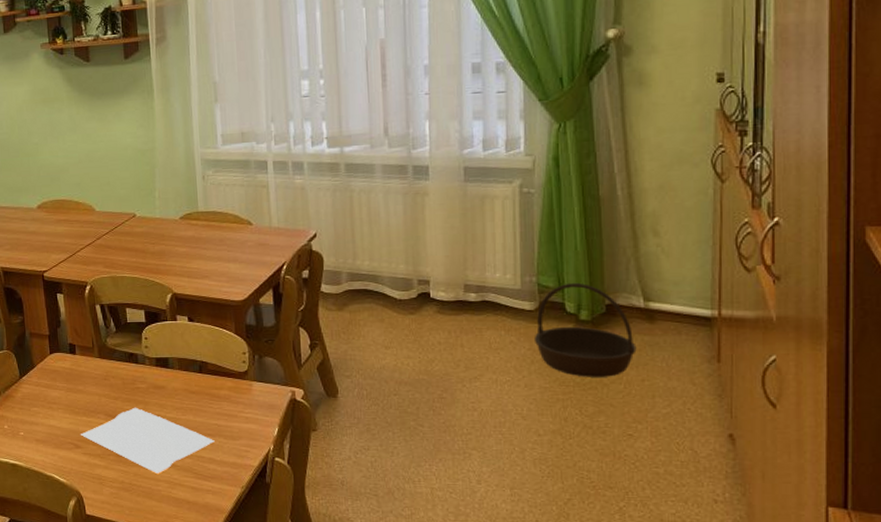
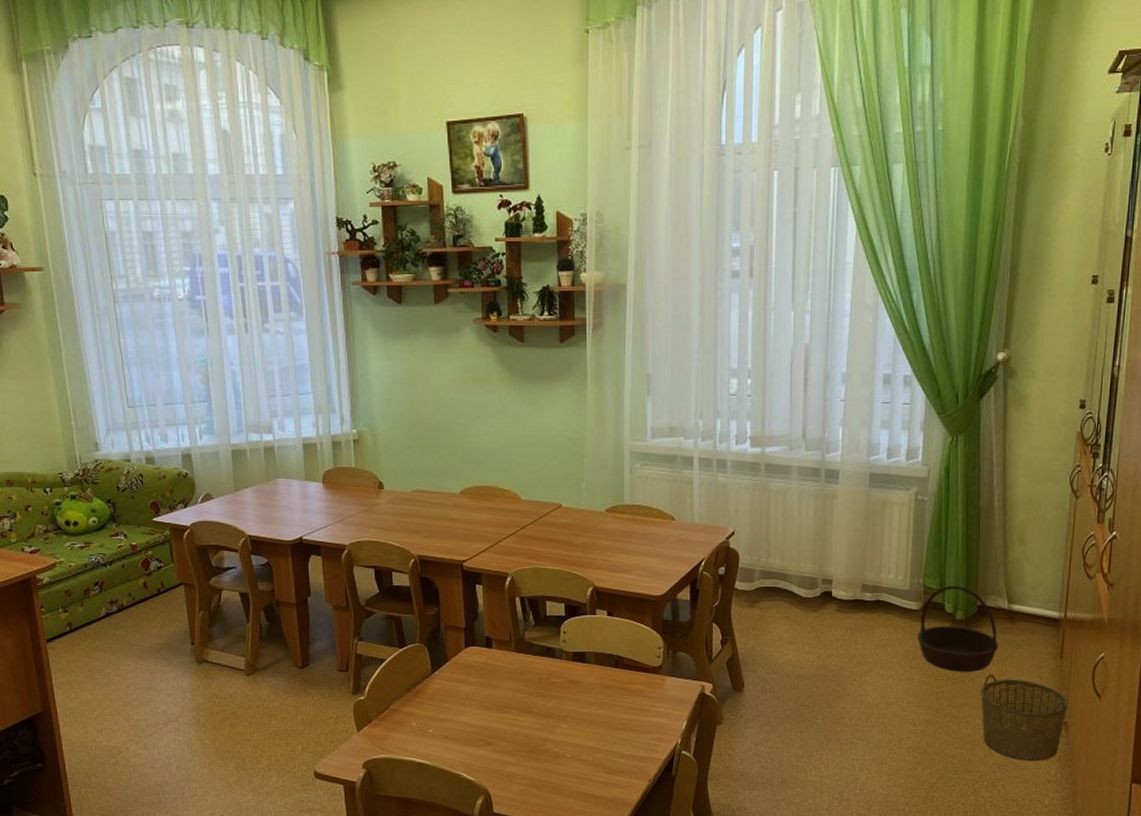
paper sheet: present [81,407,215,474] -> none [493,702,626,769]
basket: none [618,379,733,477] -> present [980,674,1068,761]

